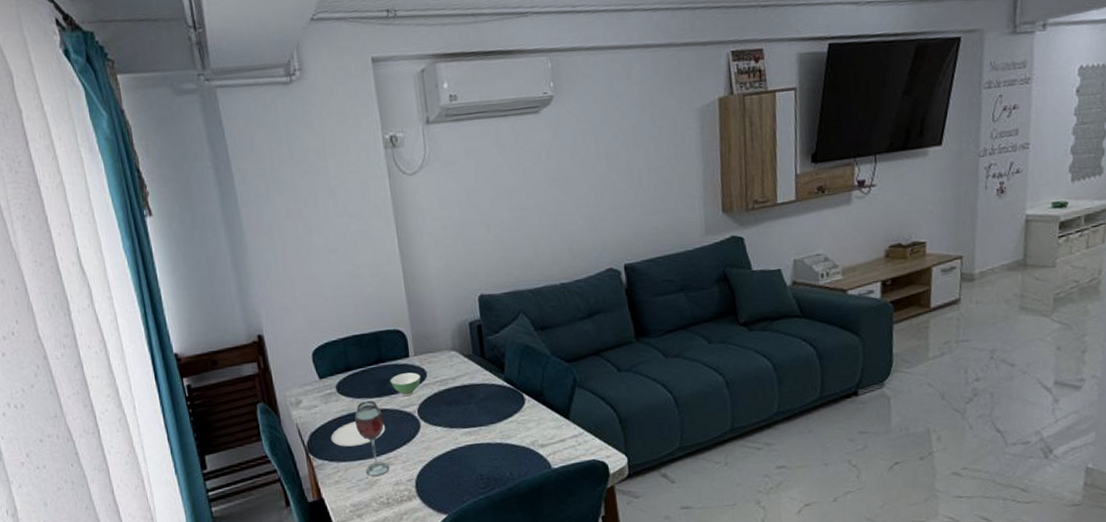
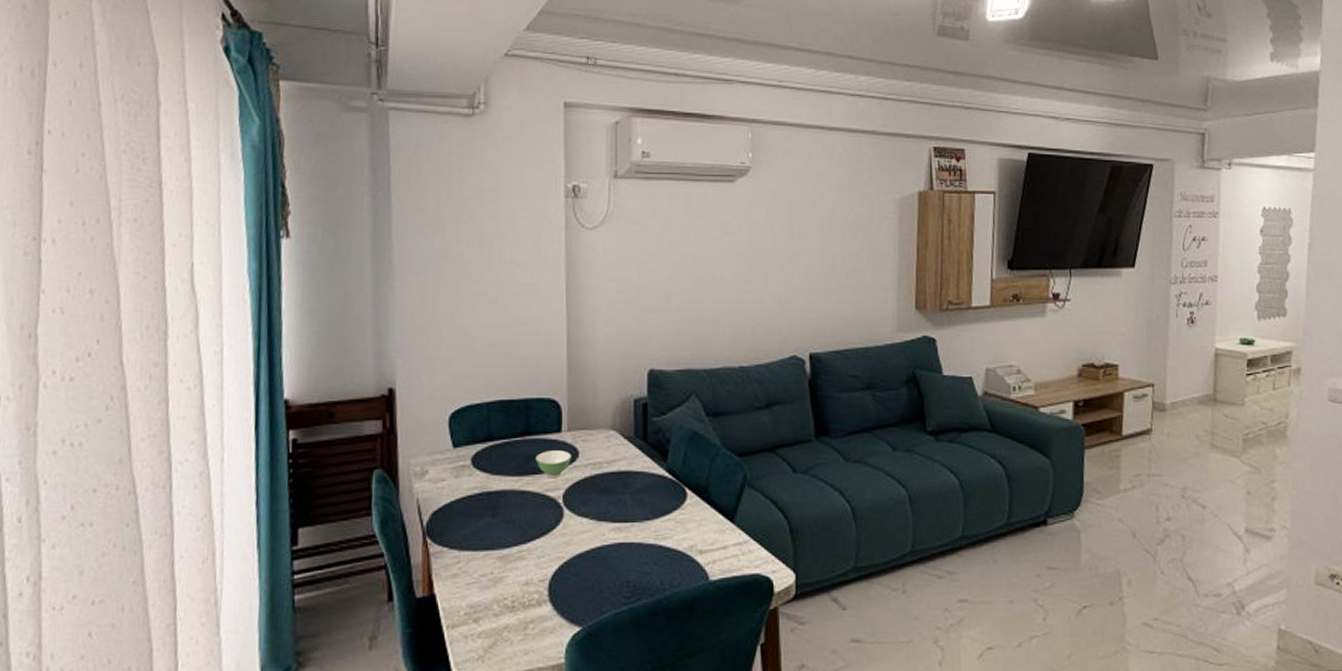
plate: present [330,421,385,447] -> none [455,502,522,533]
wineglass: present [354,400,389,476] -> none [487,479,522,571]

